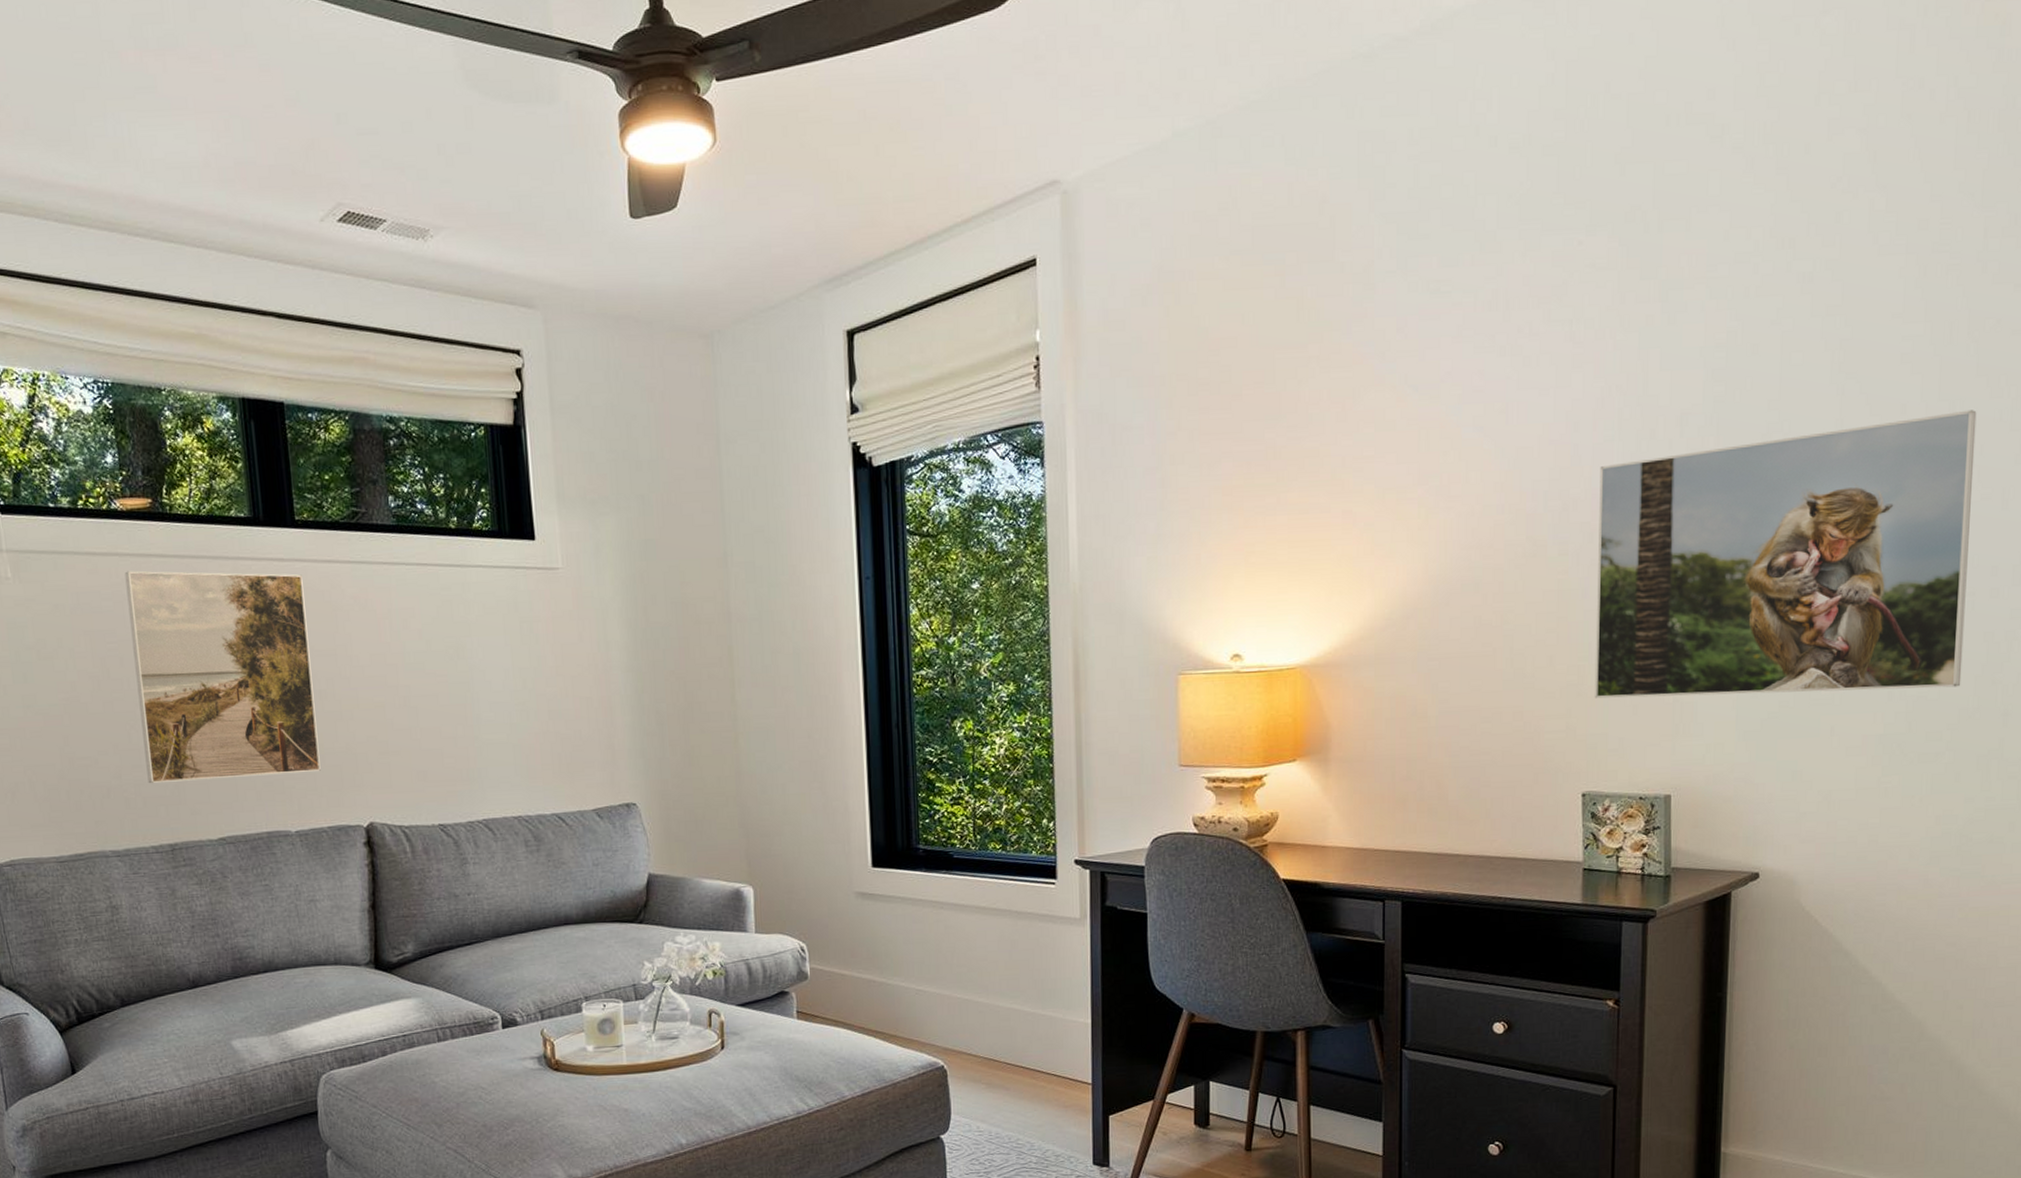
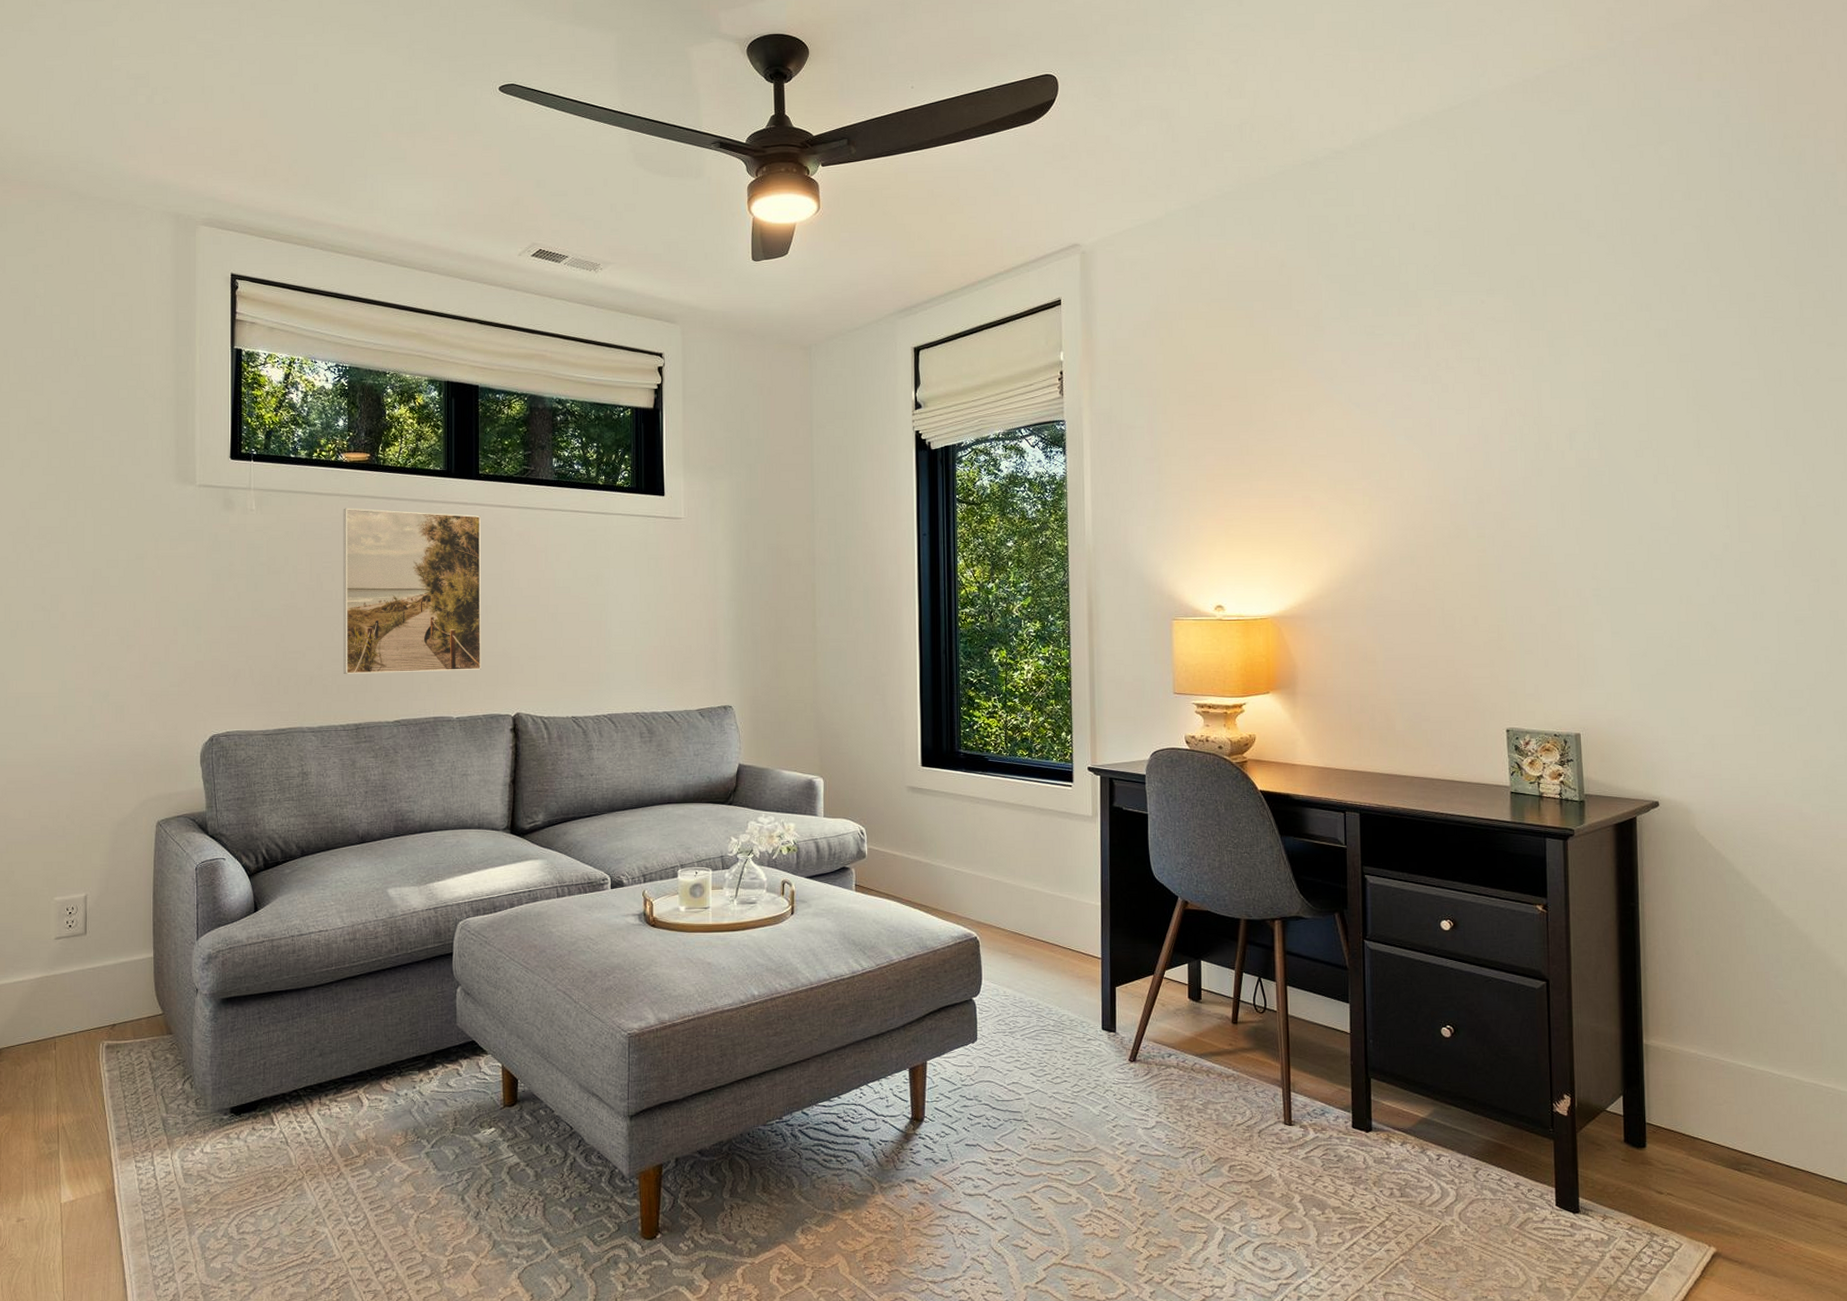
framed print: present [1594,410,1977,699] -> none [1507,437,1815,655]

